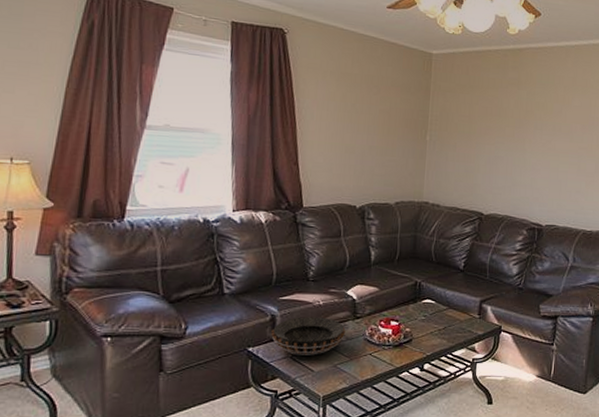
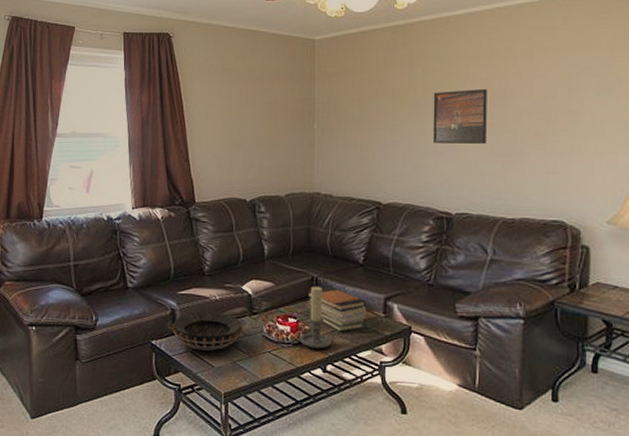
candle holder: none [400,290,433,349] -> present [299,286,334,349]
book stack: none [410,291,465,333] -> present [307,287,367,332]
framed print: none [532,114,579,164] -> present [433,88,488,144]

